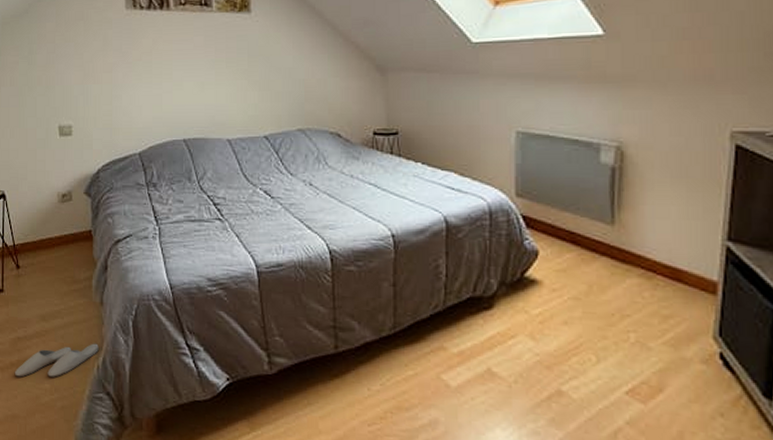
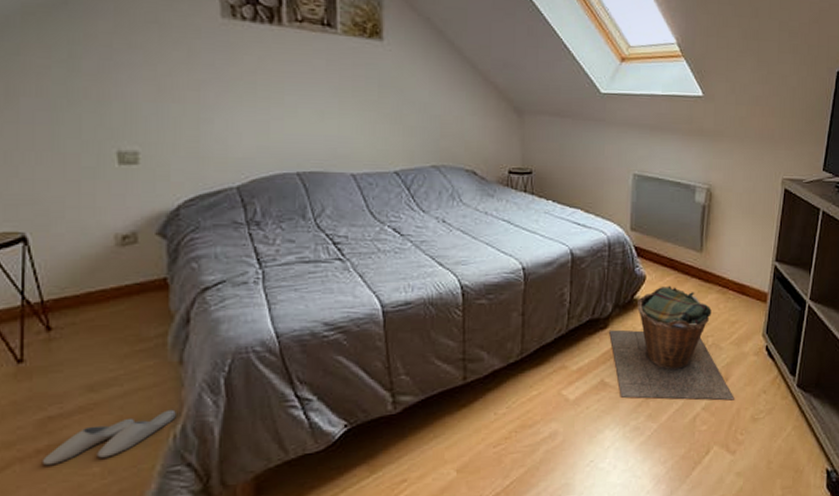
laundry basket: none [495,264,674,419] -> present [609,285,734,401]

